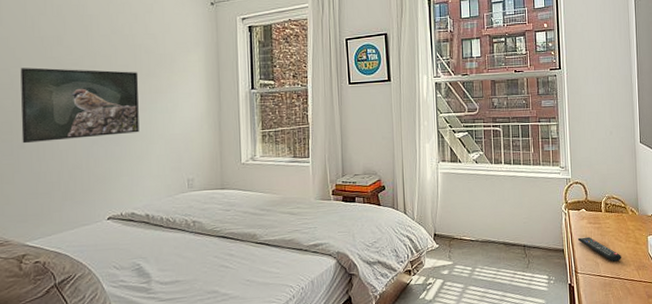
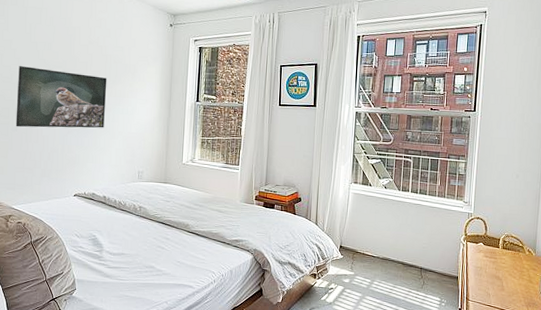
remote control: present [577,236,621,262] -> none [472,268,513,296]

